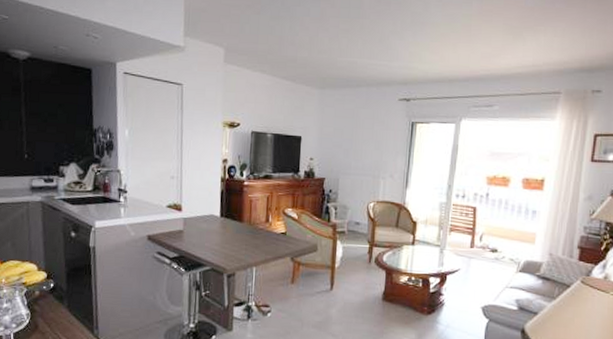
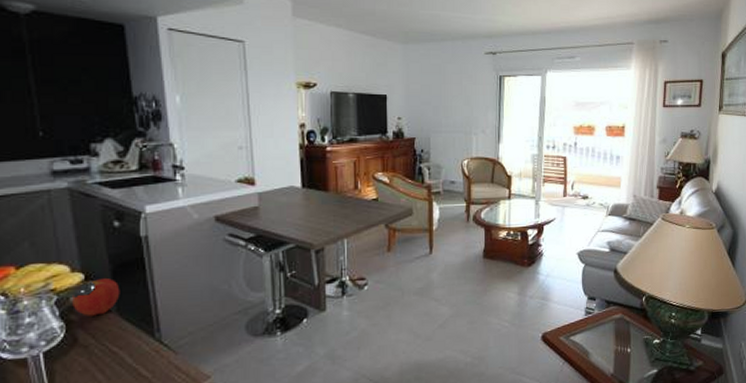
apple: none [37,278,72,309] -> present [72,278,120,316]

